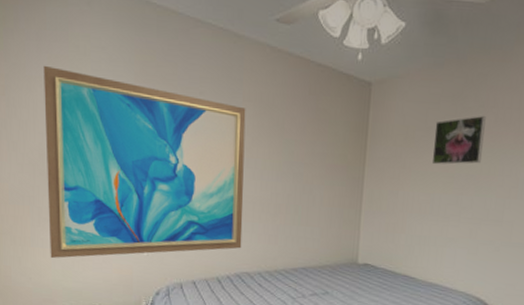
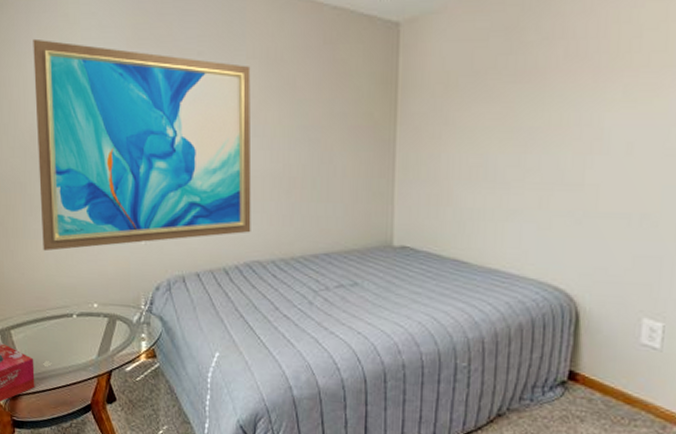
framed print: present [431,115,486,165] -> none [482,49,552,117]

